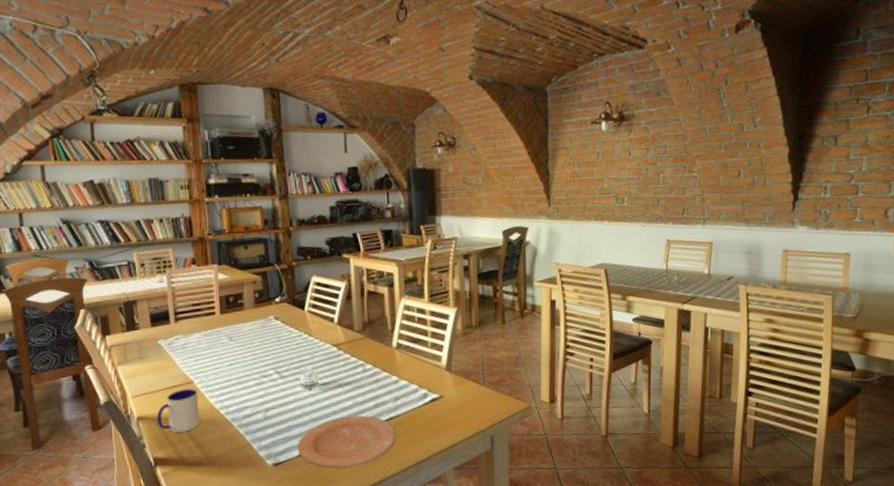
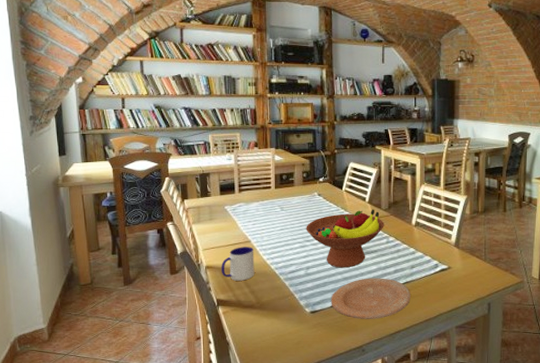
fruit bowl: none [262,331,359,407] -> present [306,209,384,268]

